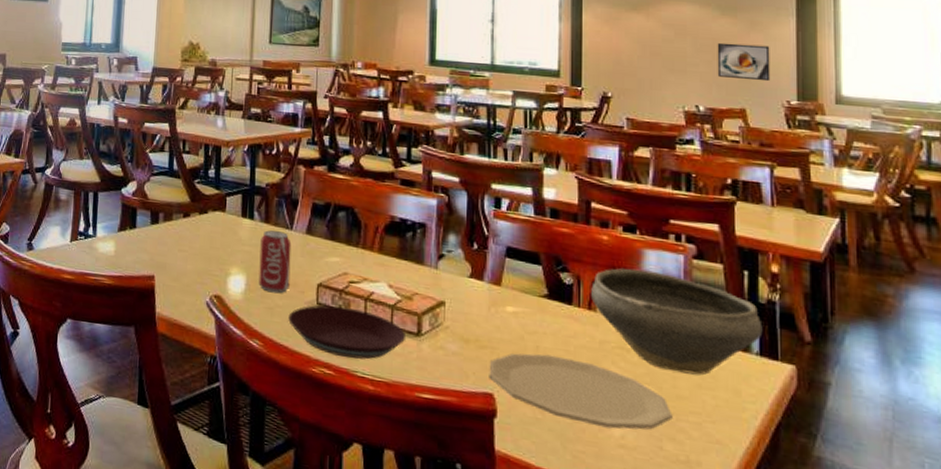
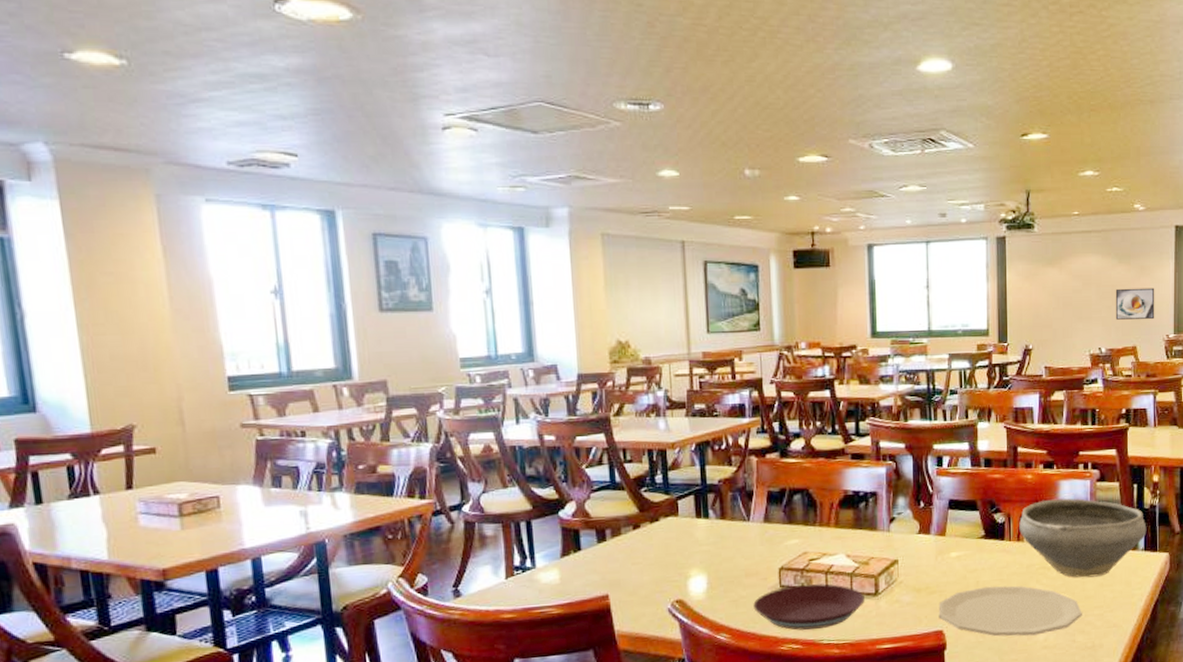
beverage can: present [258,230,292,294] -> none [718,525,752,586]

